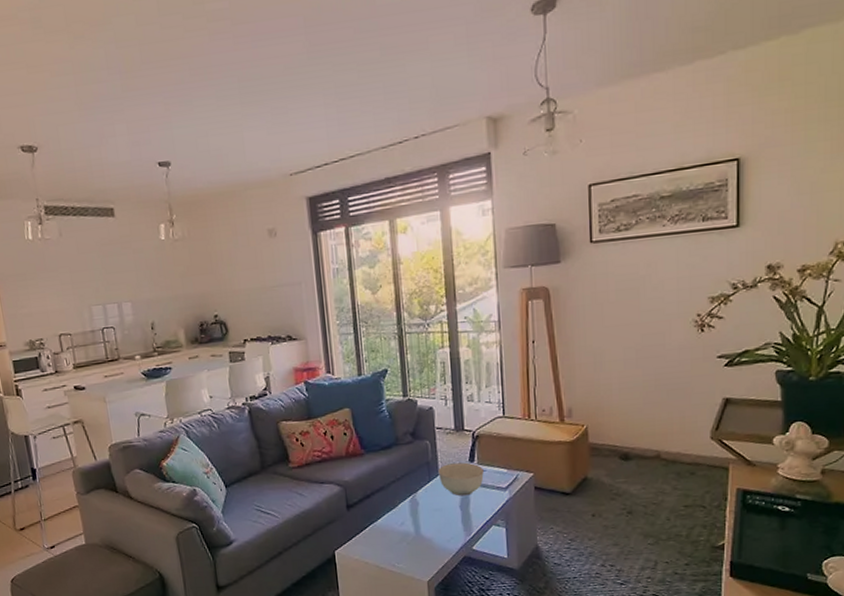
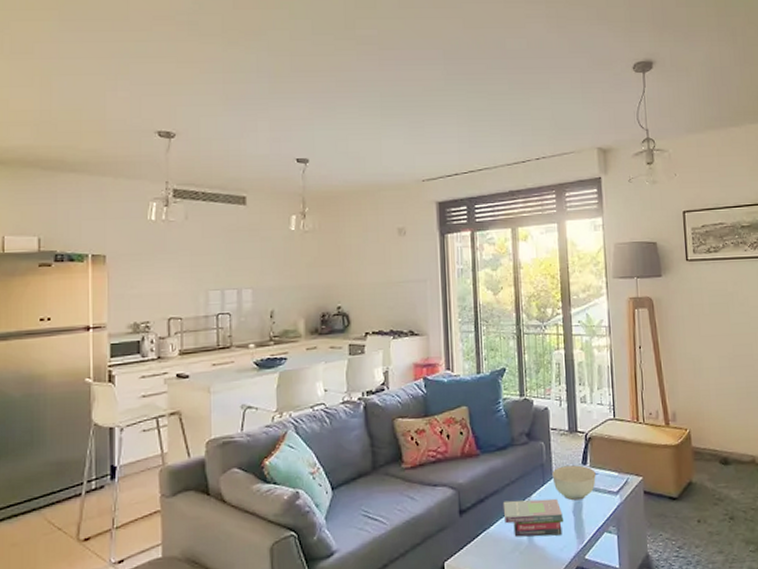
books: none [389,494,450,530] -> present [502,498,563,538]

